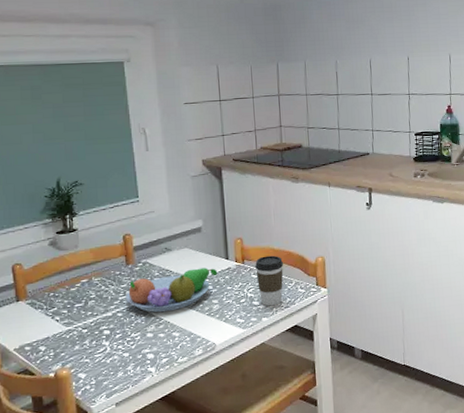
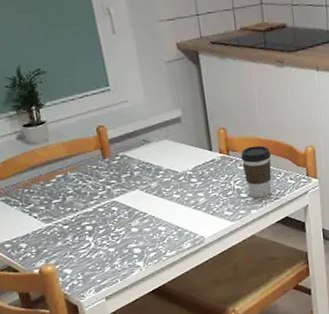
fruit bowl: present [126,267,218,313] -> none [105,160,202,207]

